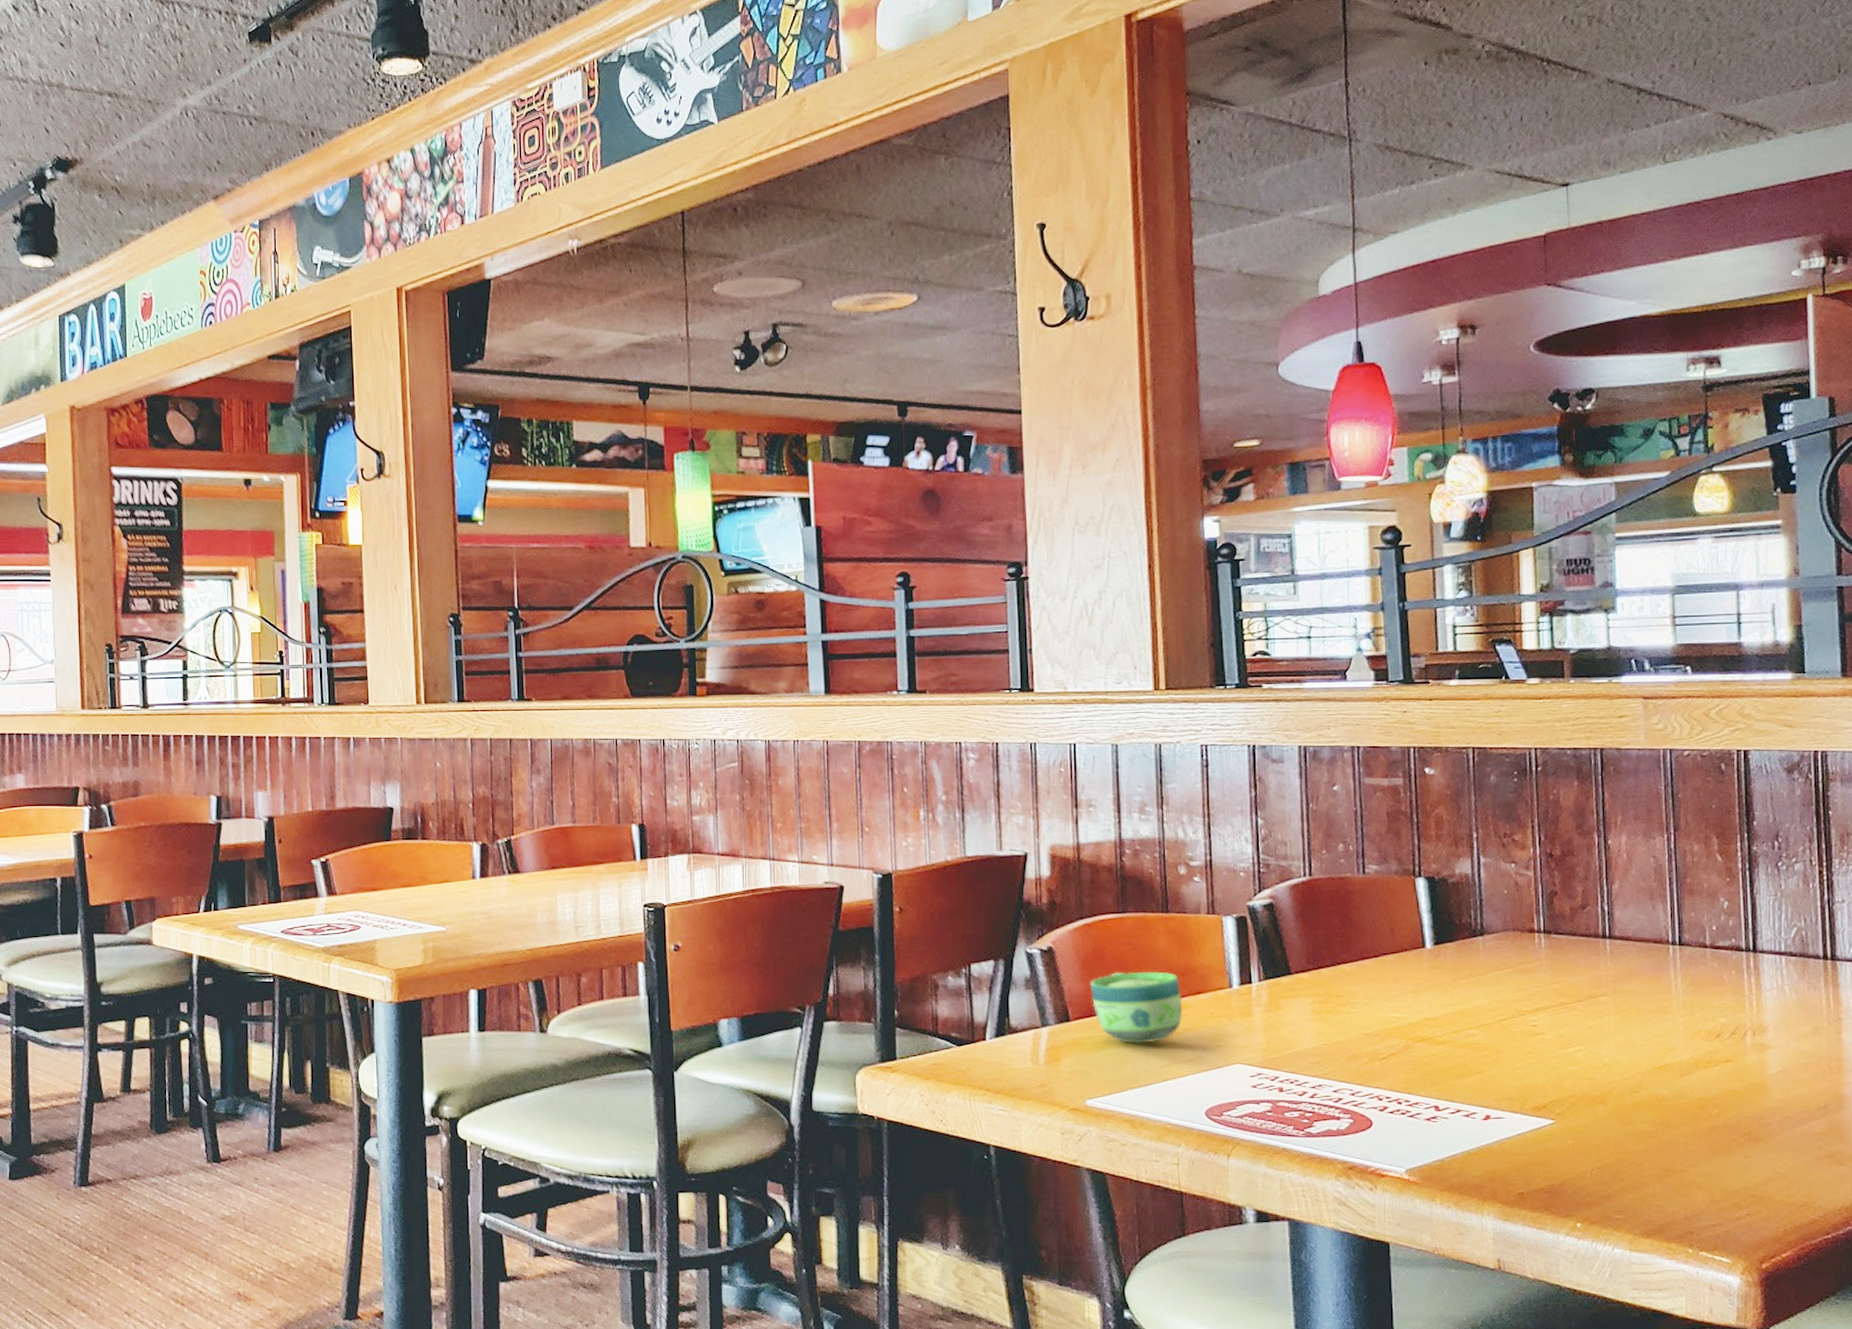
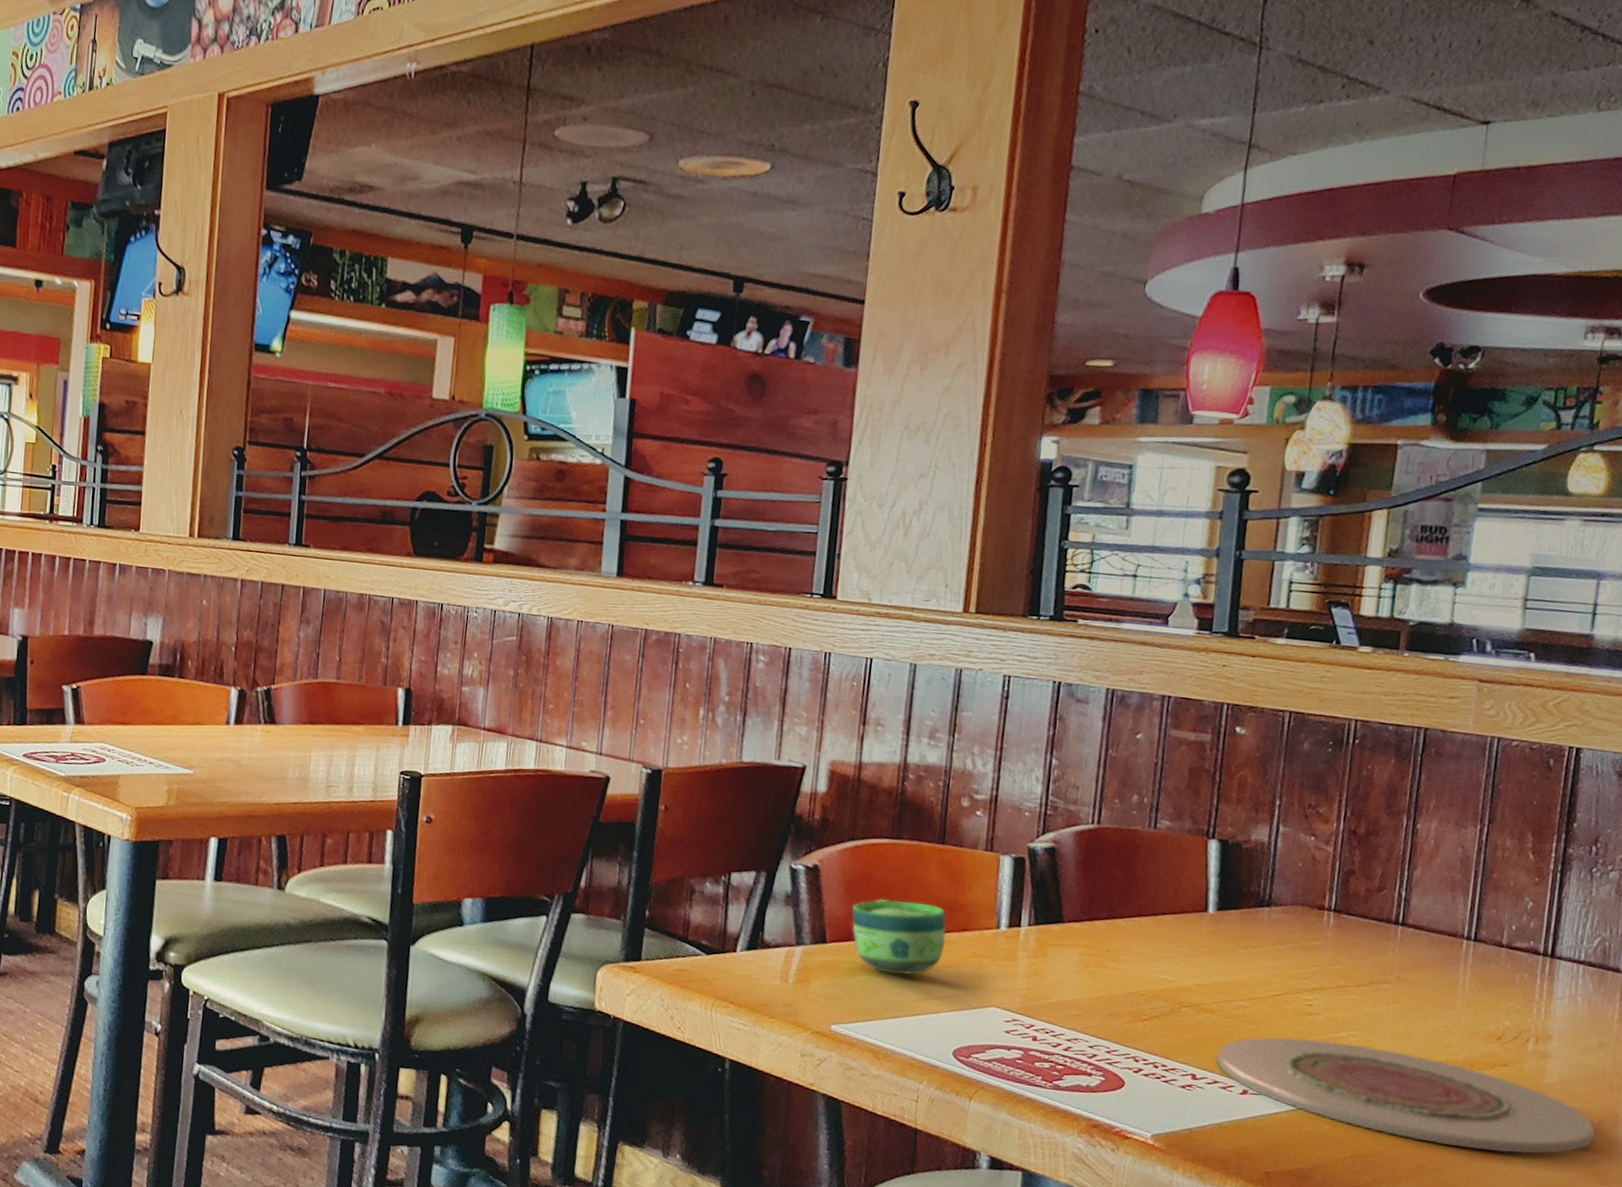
plate: none [1456,1058,1823,1146] -> present [1217,1037,1595,1154]

